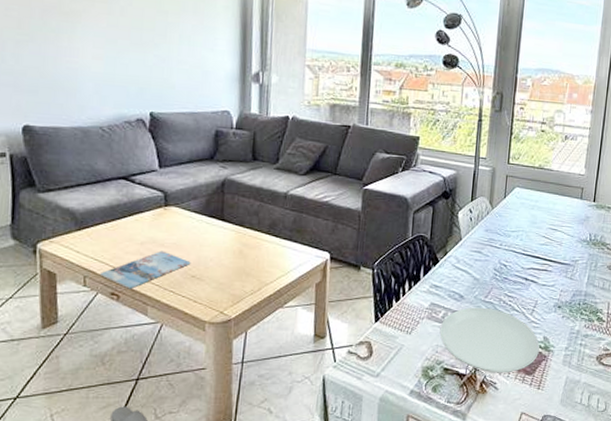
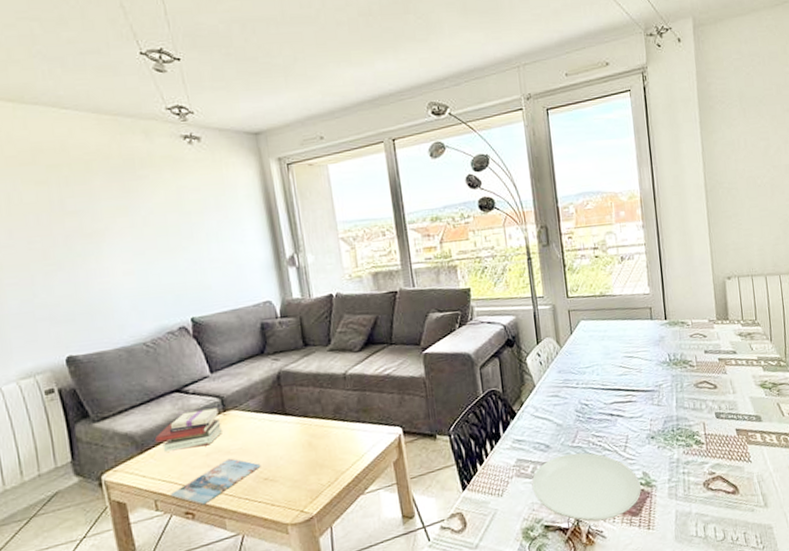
books: none [95,199,161,235] -> present [155,407,223,452]

